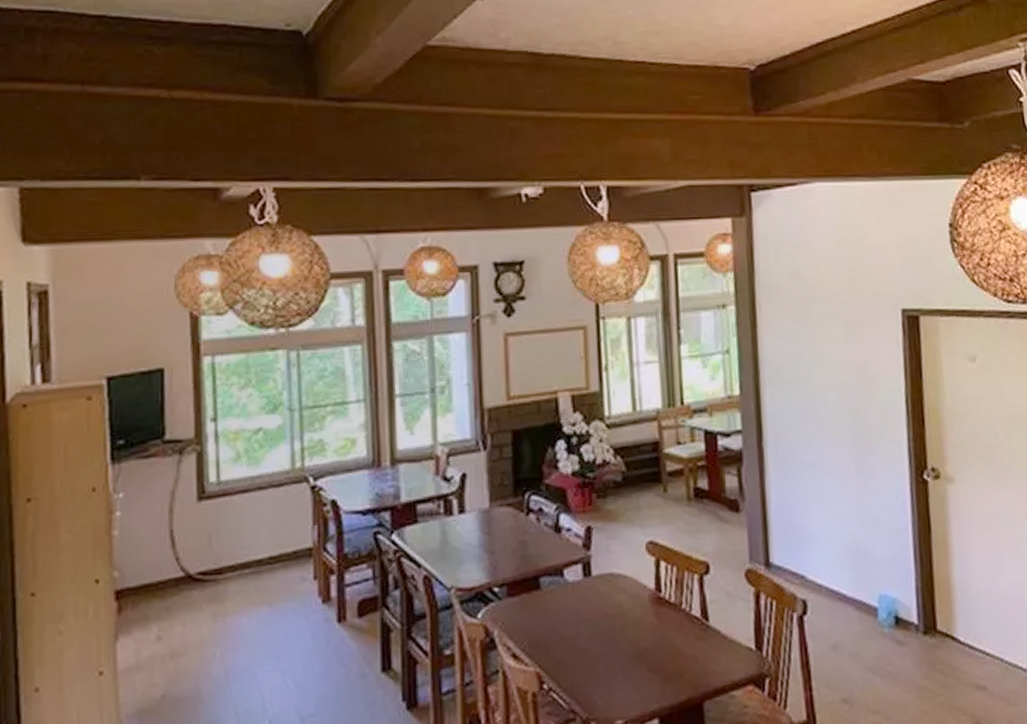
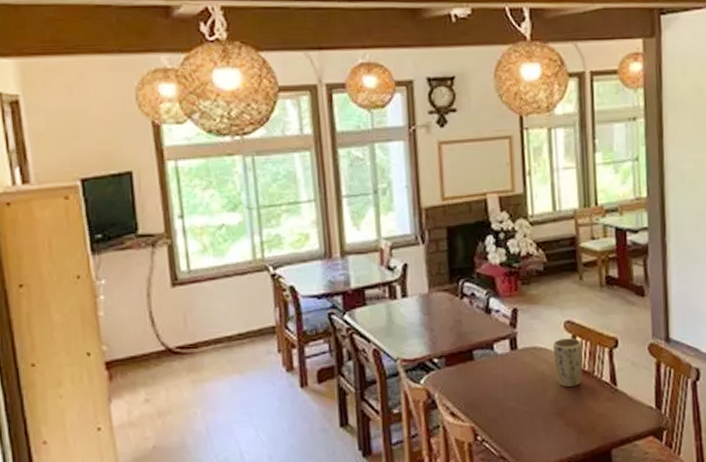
plant pot: none [633,562,669,623] -> present [552,338,584,387]

